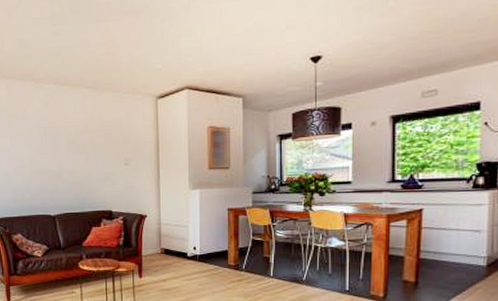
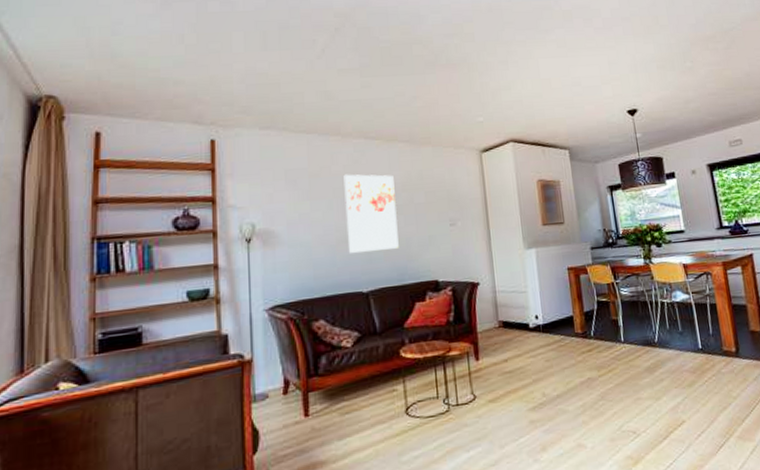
wall art: none [36,116,80,183] -> present [343,174,399,253]

